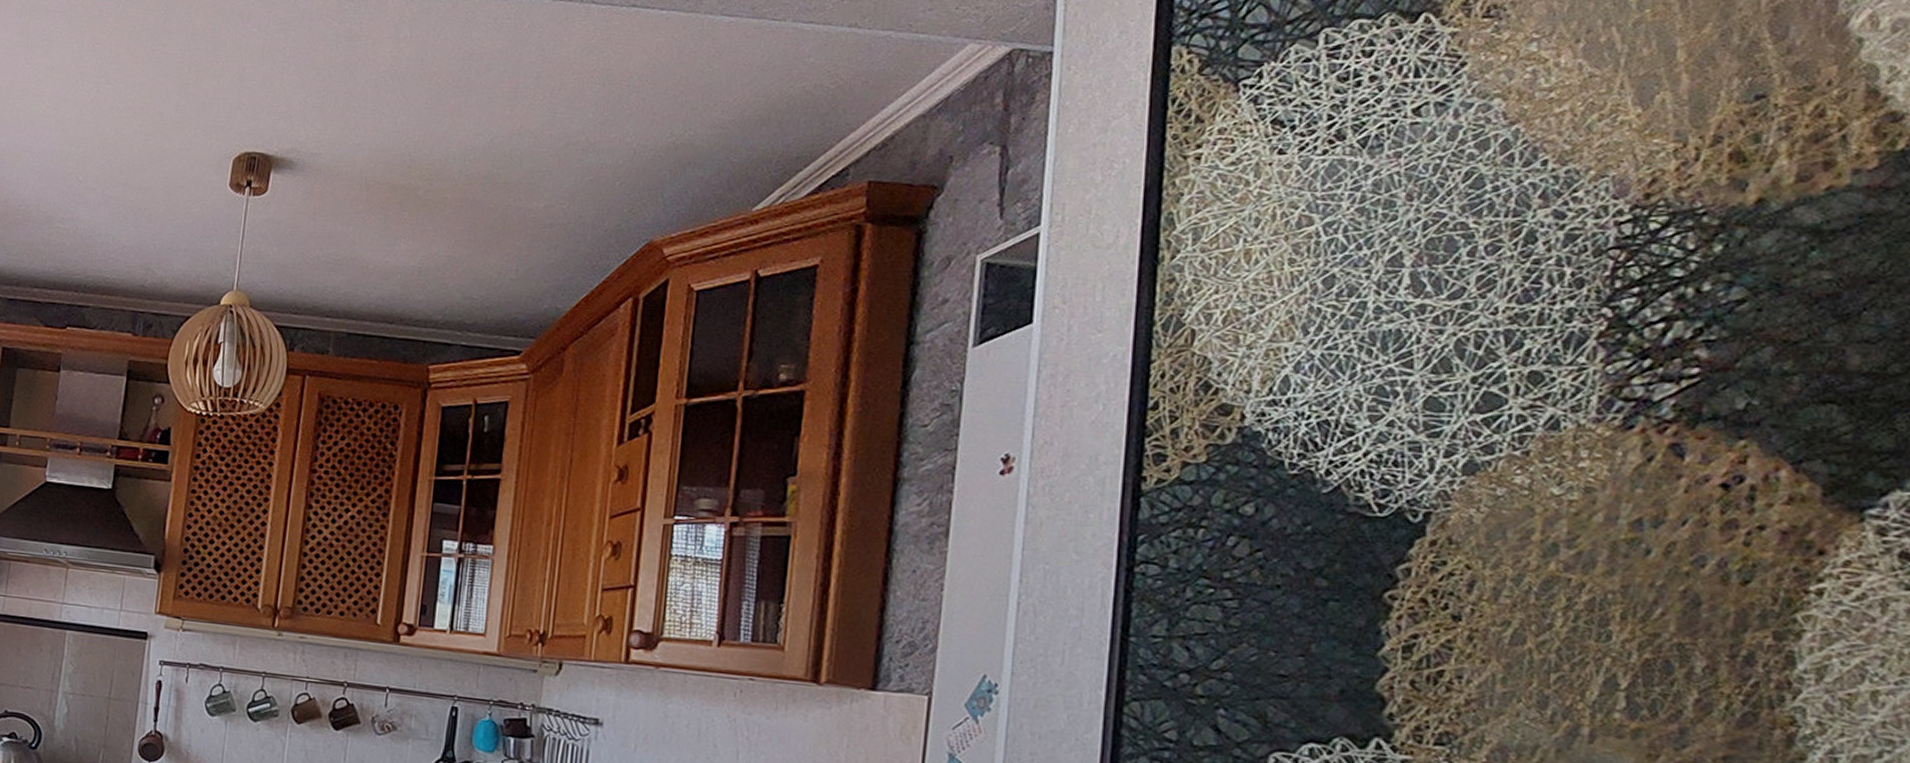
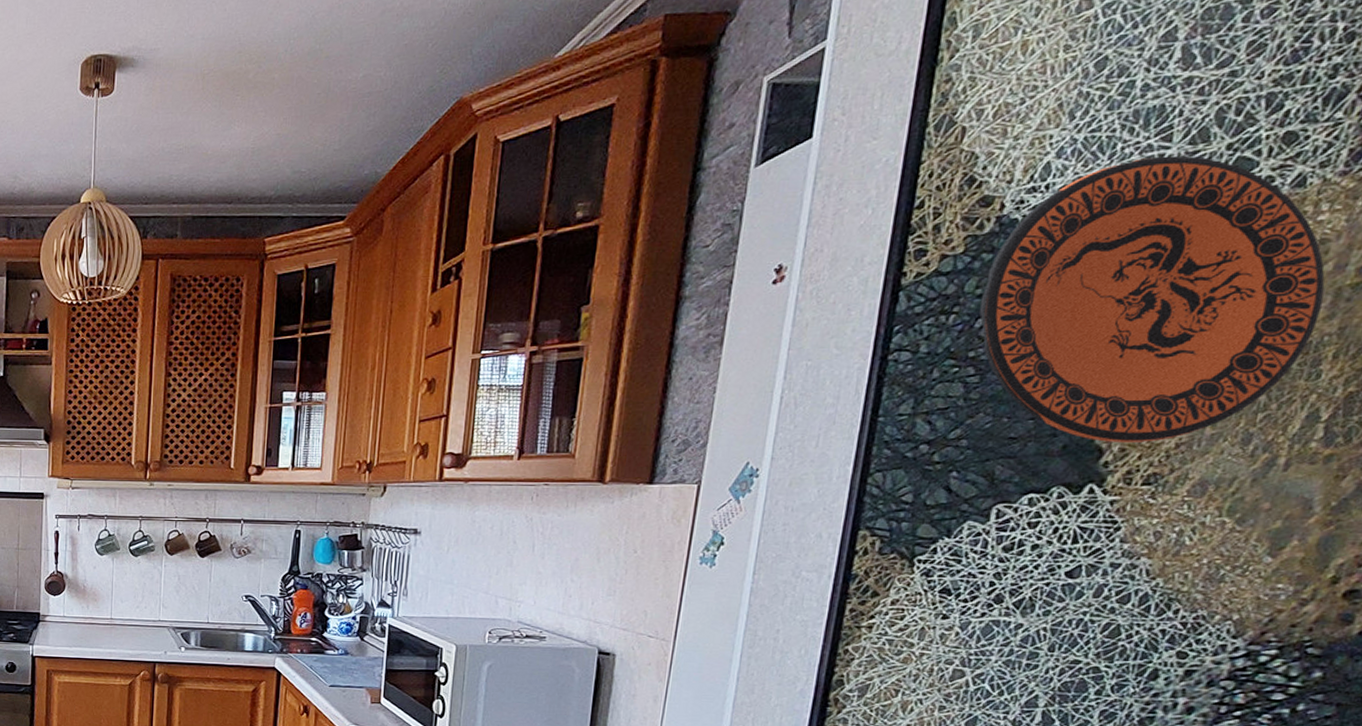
decorative plate: none [1230,382,1599,696] -> present [979,155,1325,444]

